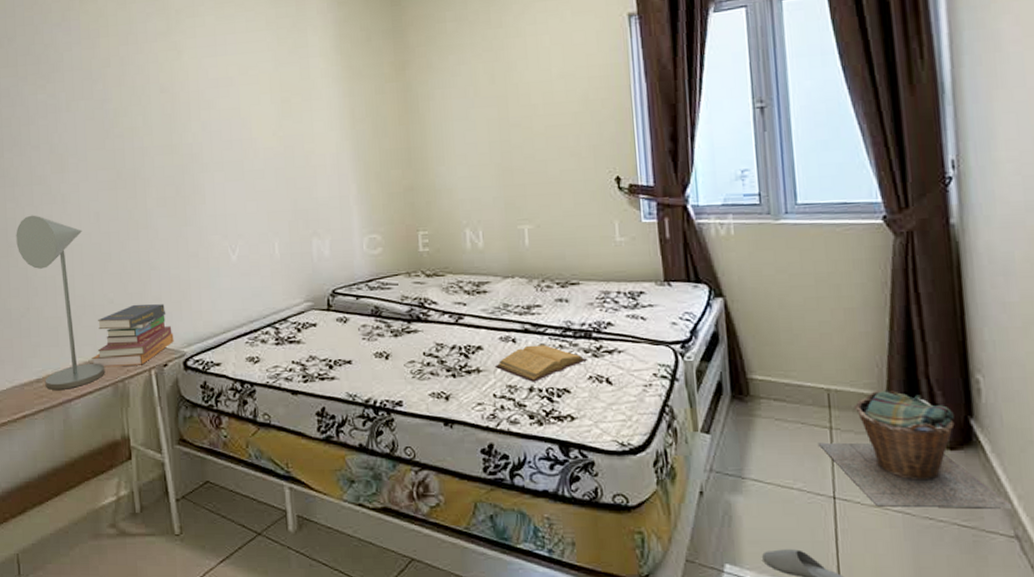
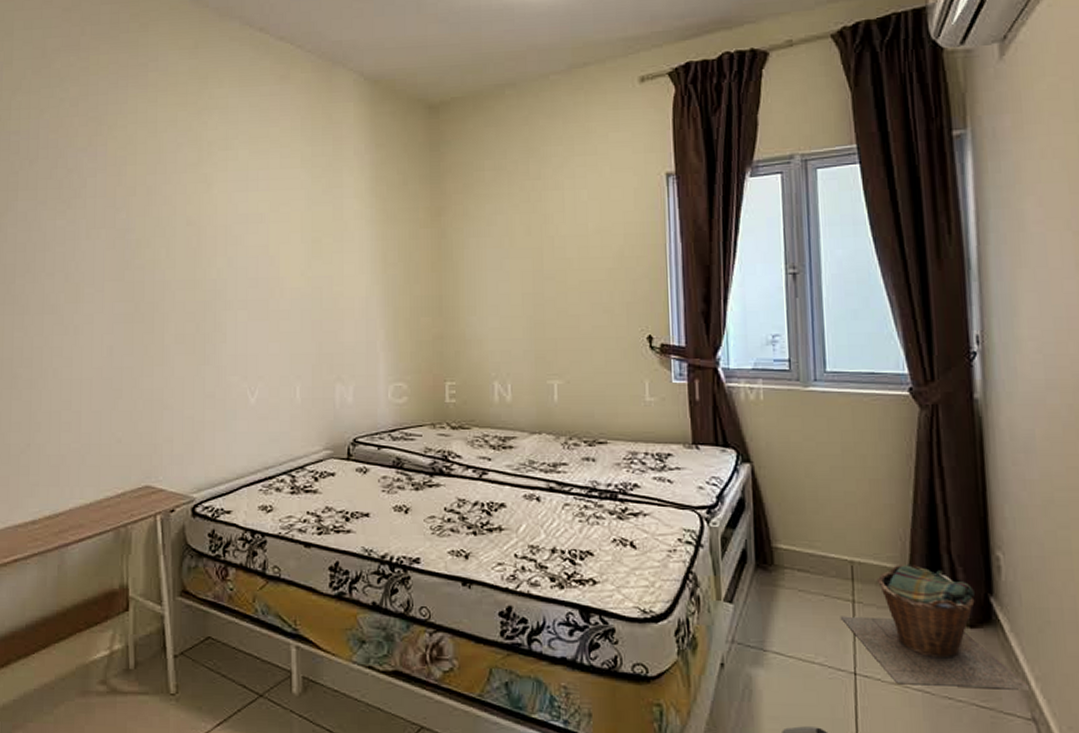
desk lamp: present [16,215,105,390] -> none [21,345,107,533]
books: present [92,304,174,368] -> none [93,444,183,511]
book: present [494,344,588,382] -> none [517,504,613,543]

